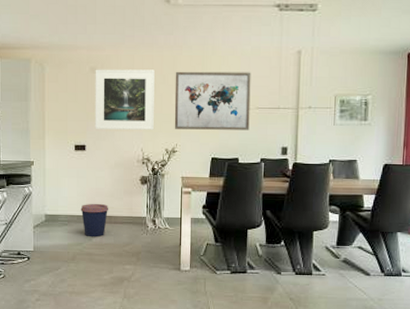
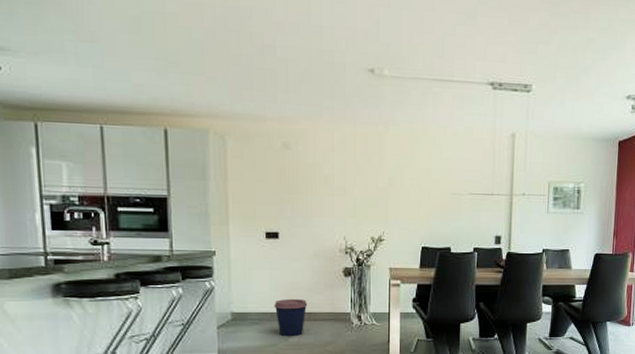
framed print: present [95,69,155,130] -> none [288,145,358,216]
wall art: present [174,71,251,130] -> none [380,151,464,218]

